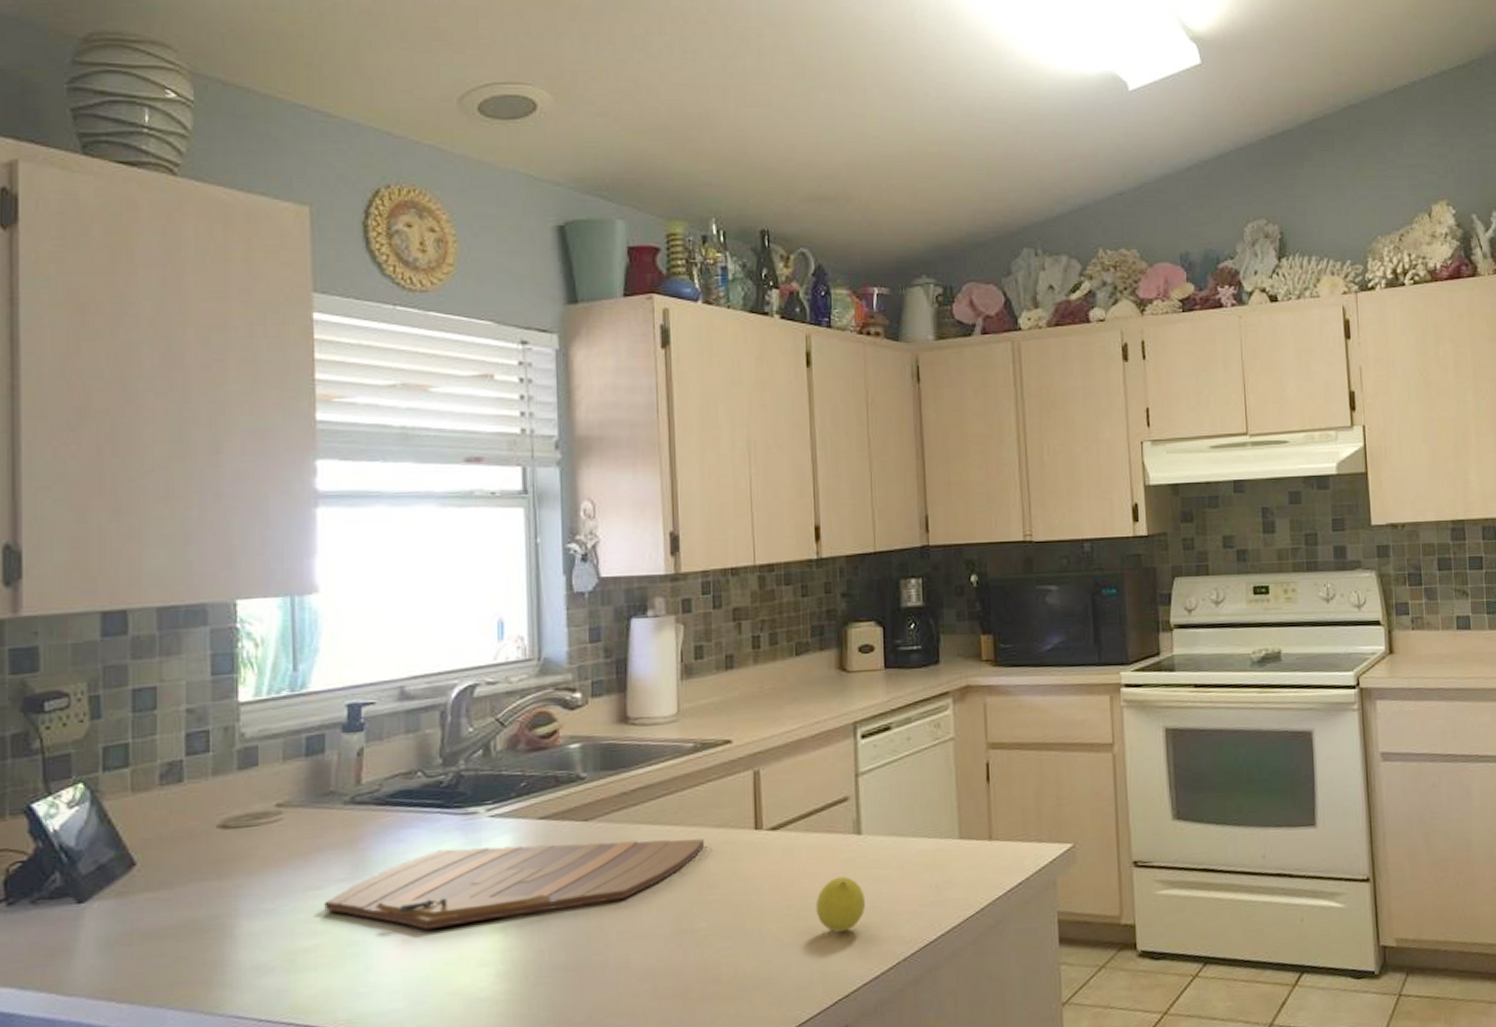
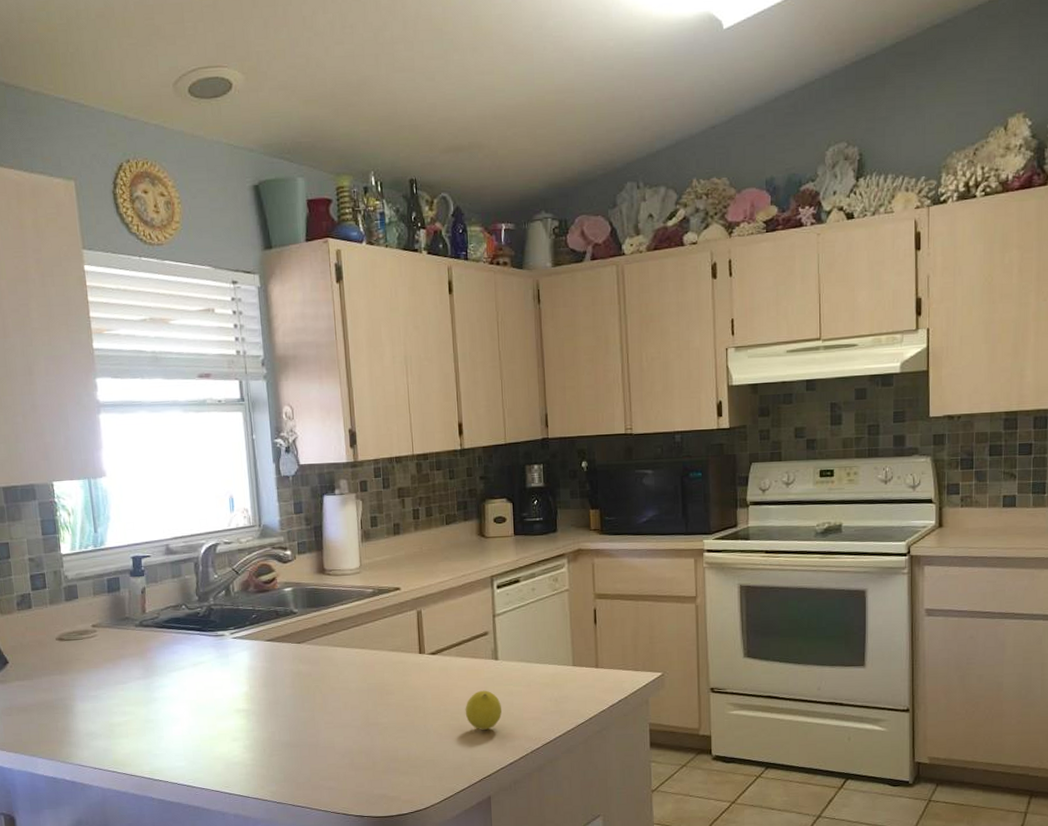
cutting board: present [324,839,705,930] -> none [128,659,384,715]

